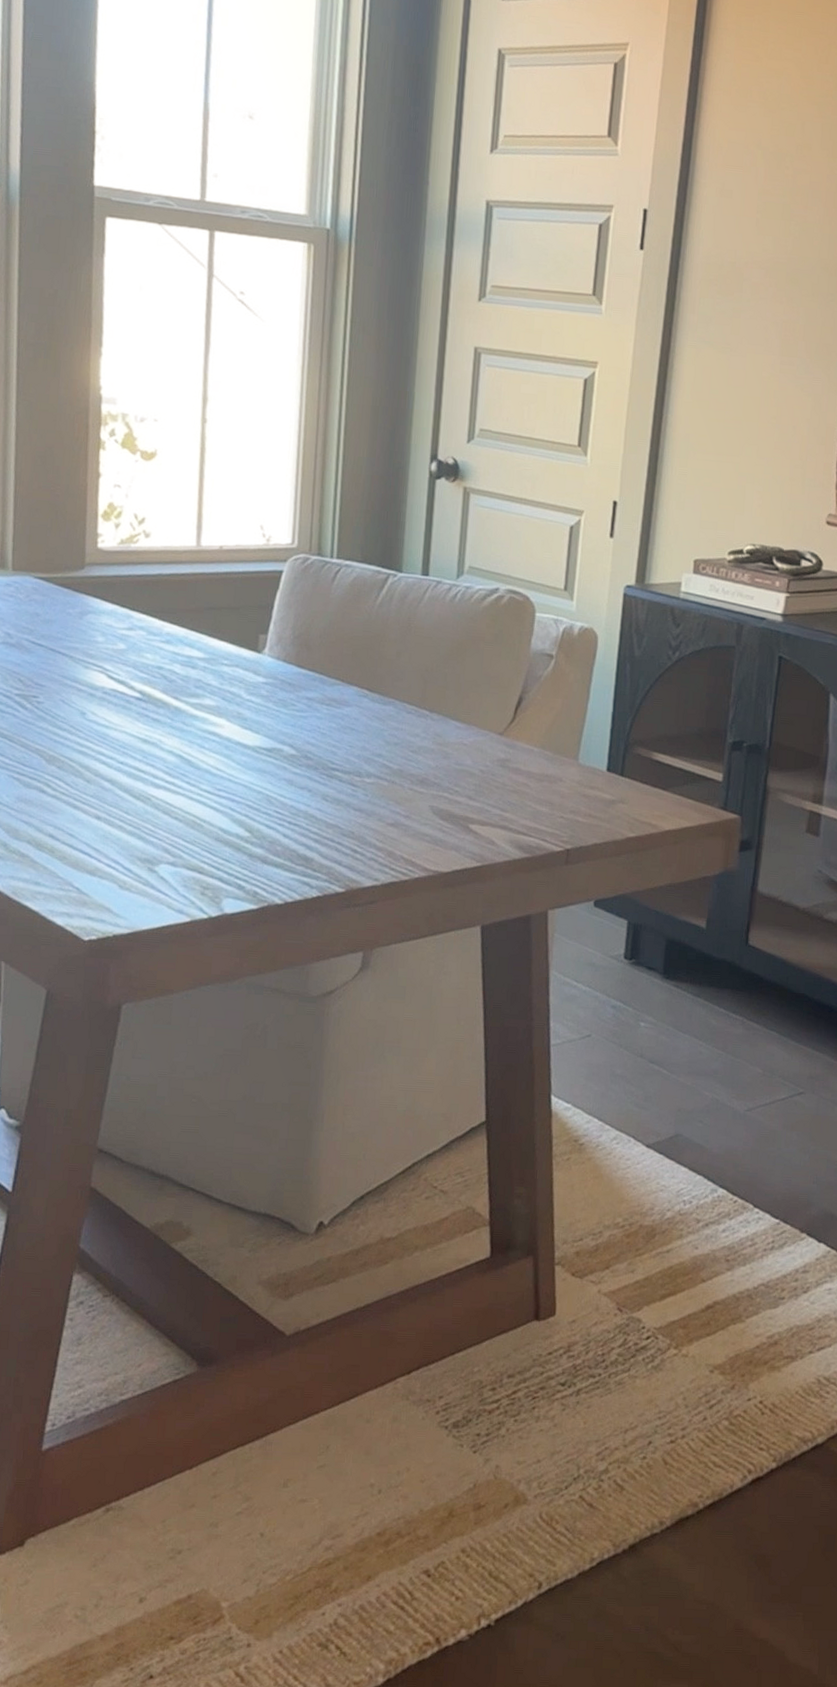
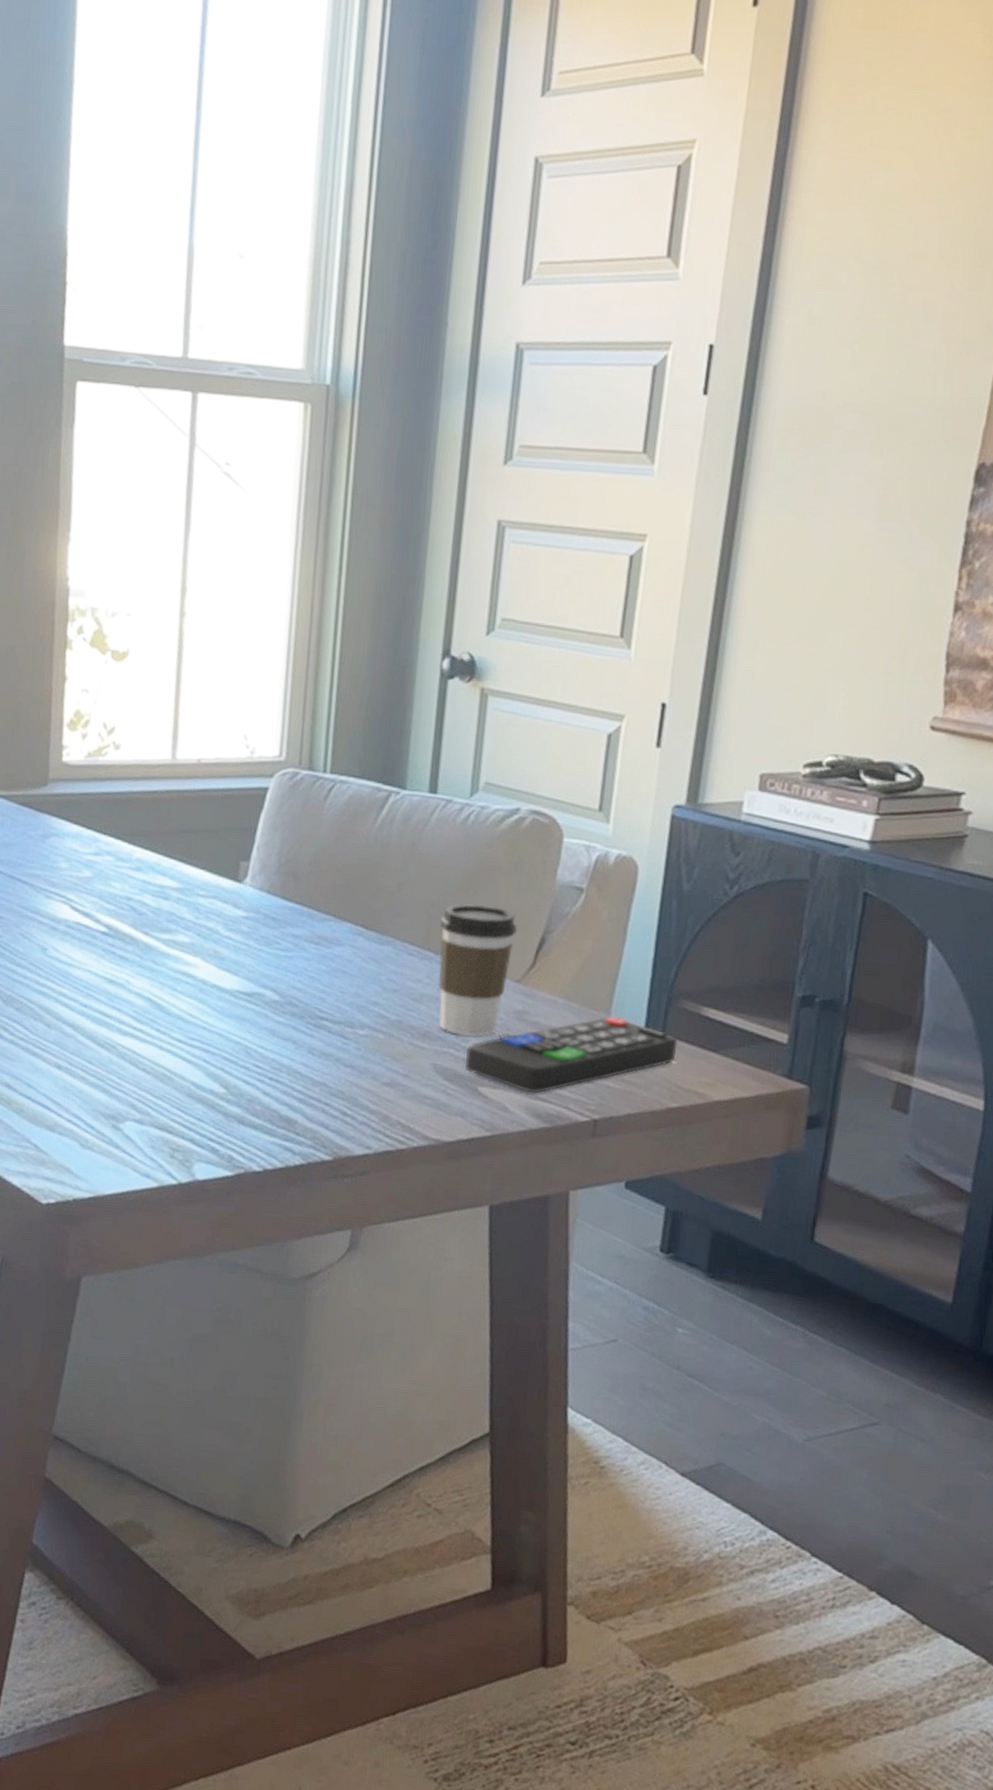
coffee cup: none [433,669,500,782] -> present [438,903,518,1036]
remote control: none [458,762,634,829] -> present [465,1016,678,1094]

